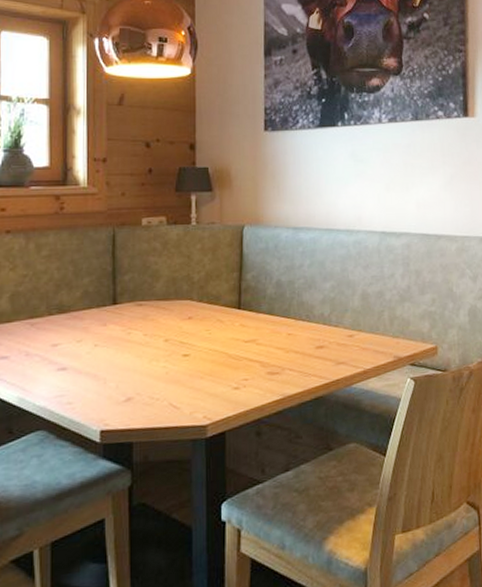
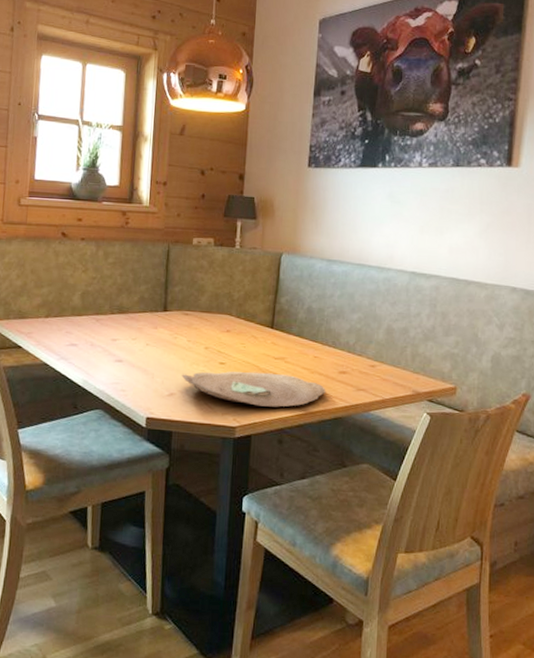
decorative bowl: none [139,358,304,398] -> present [181,371,326,407]

